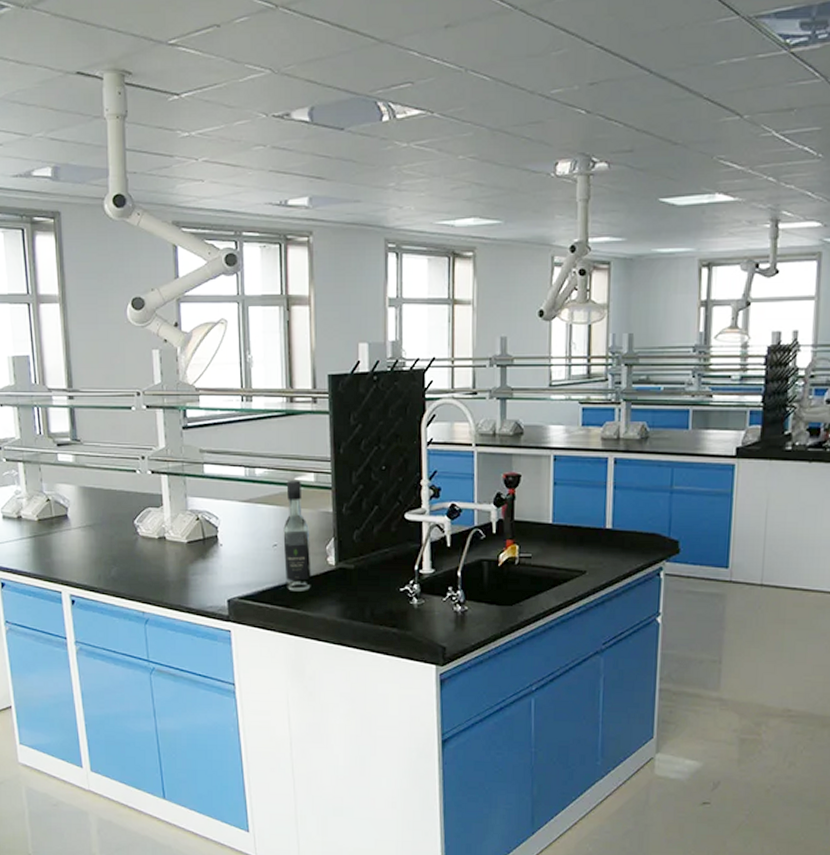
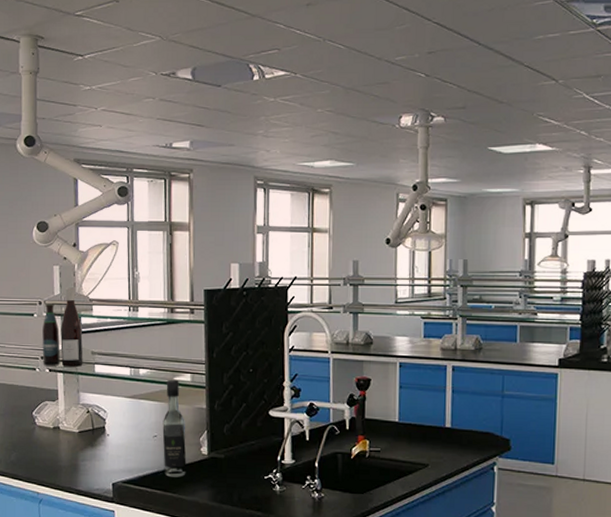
bottle: none [142,394,164,467] -> present [42,303,60,366]
bottle: none [163,375,190,467] -> present [61,287,83,367]

